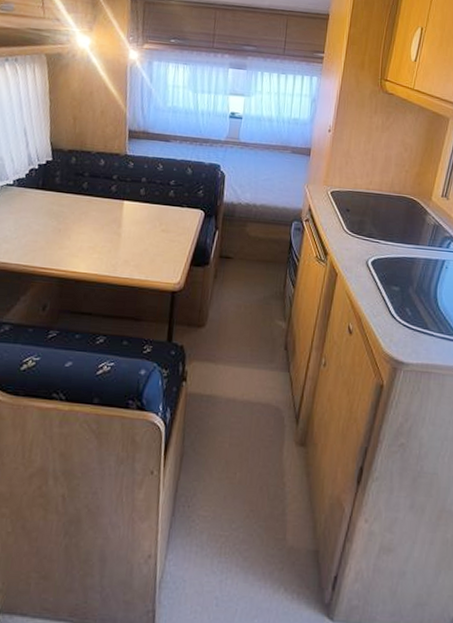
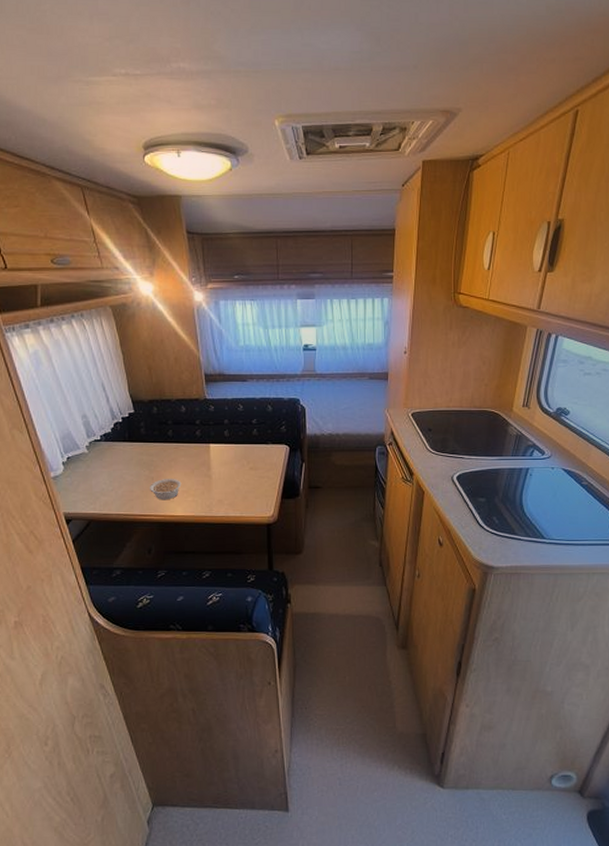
legume: none [54,231,89,255] -> present [149,478,182,500]

